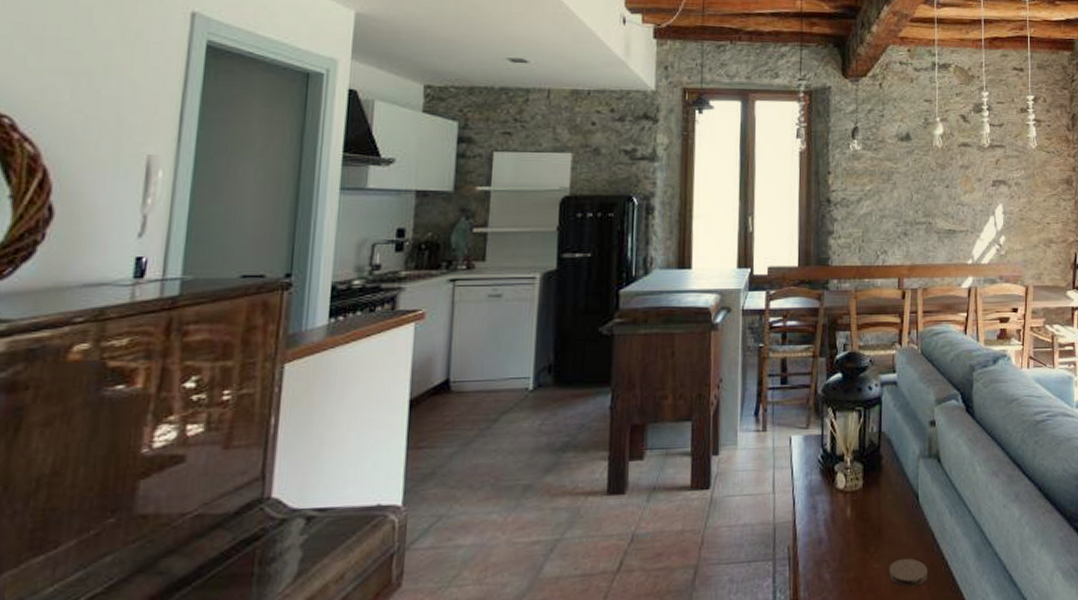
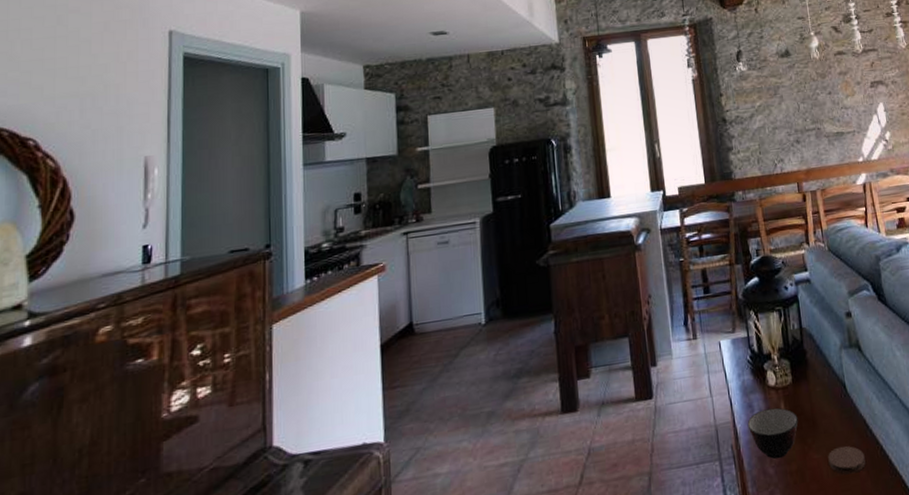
soup bowl: none [808,511,863,565] -> present [747,407,798,459]

